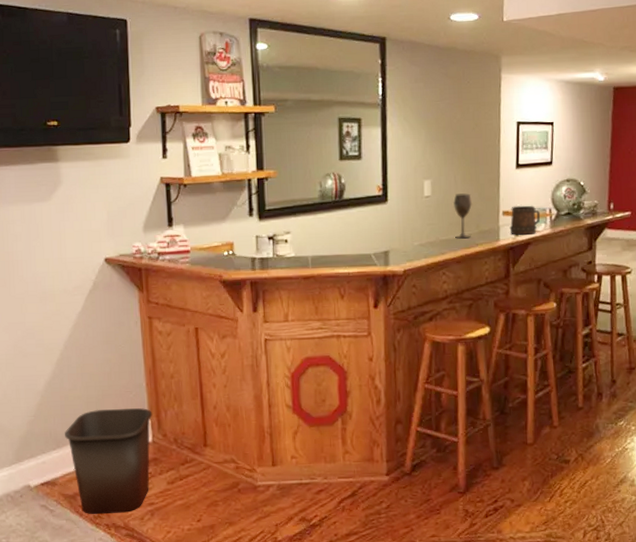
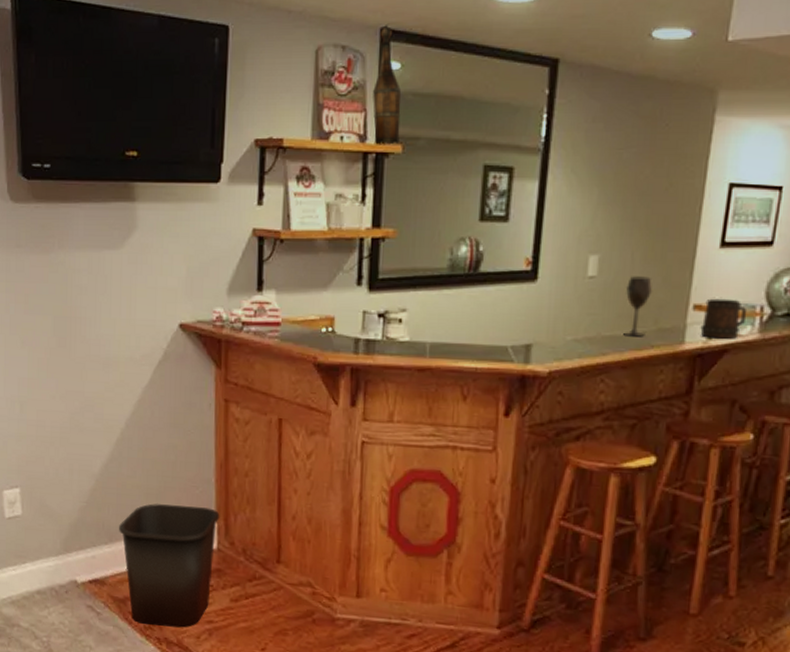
decorative bottle: none [248,16,272,106] -> present [373,25,401,144]

